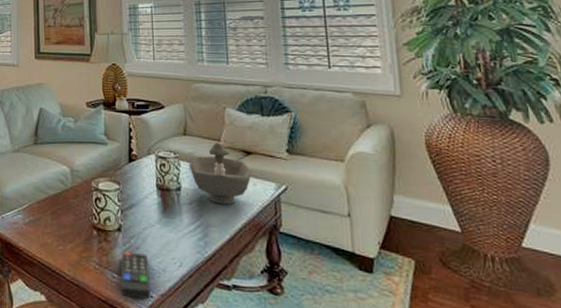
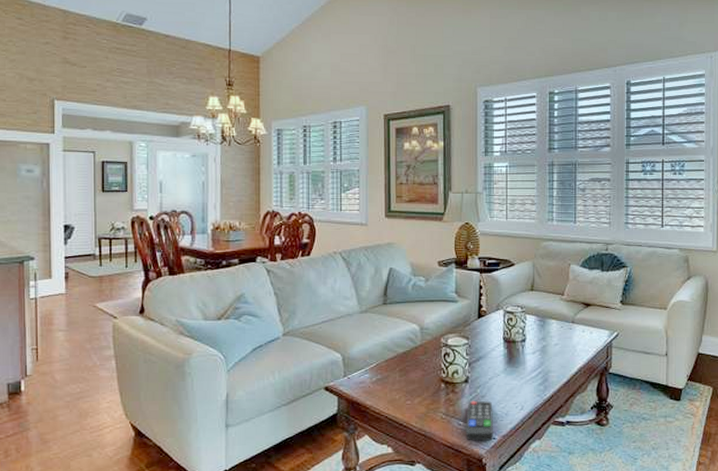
decorative bowl: present [189,142,253,205] -> none [534,296,590,352]

